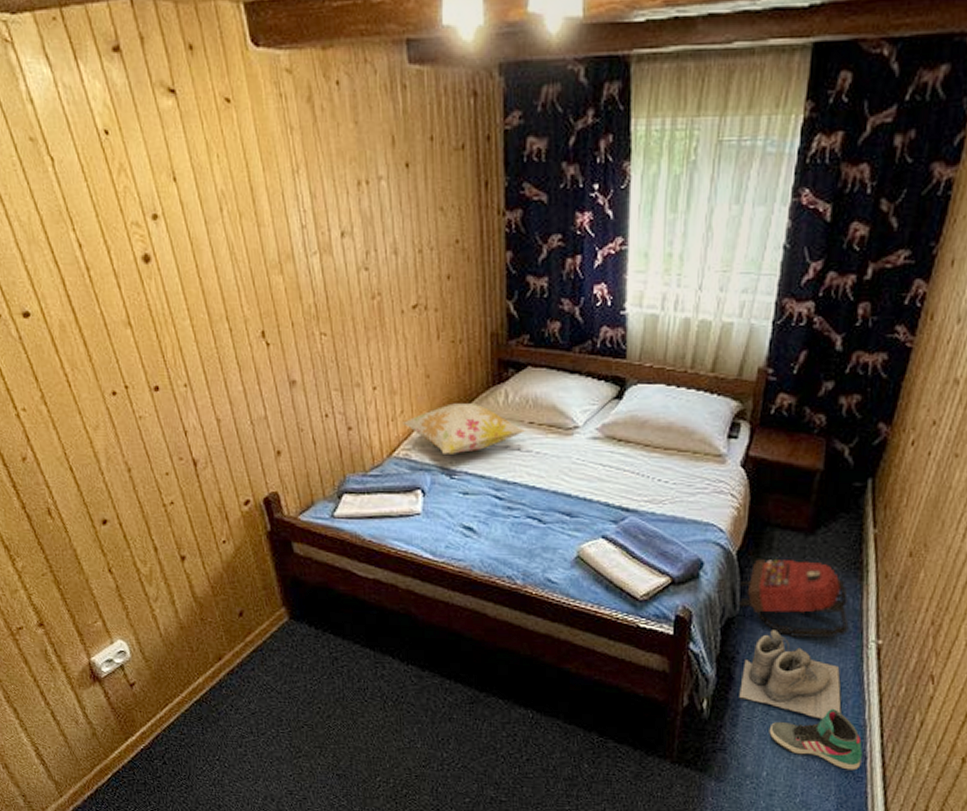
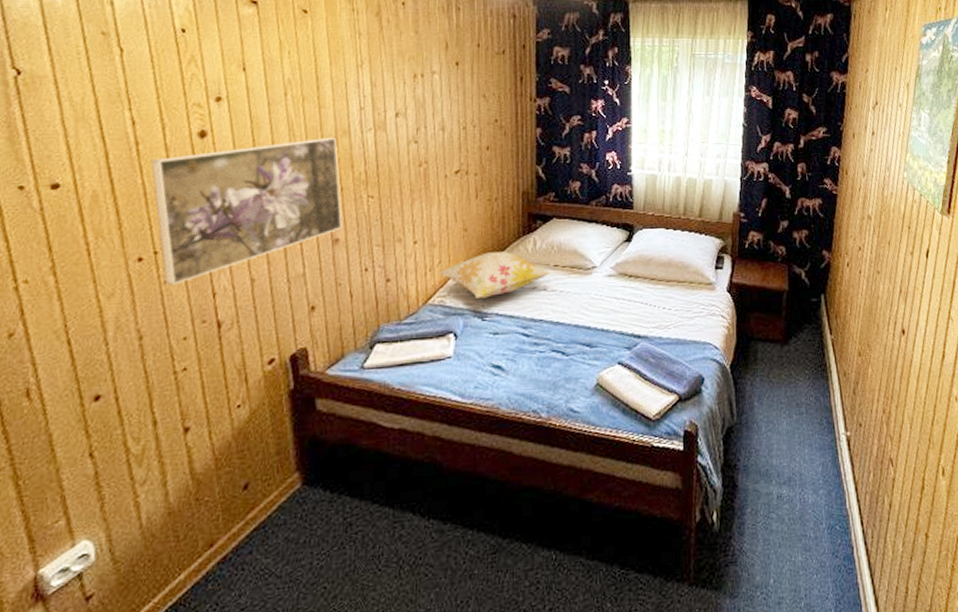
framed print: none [104,262,297,421] -> present [151,137,342,285]
backpack: present [738,559,849,638] -> none [734,368,823,438]
boots: present [739,630,842,719] -> none [743,434,828,515]
sneaker: present [769,708,863,771] -> none [771,502,850,564]

